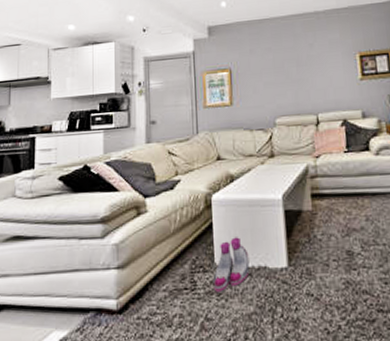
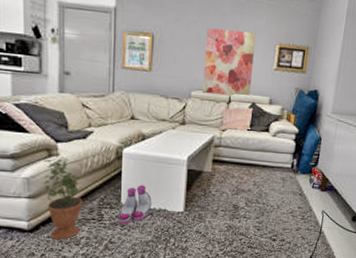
potted plant: none [132,211,174,322] -> present [43,154,83,240]
wall art: none [282,45,339,119] -> present [203,28,256,96]

